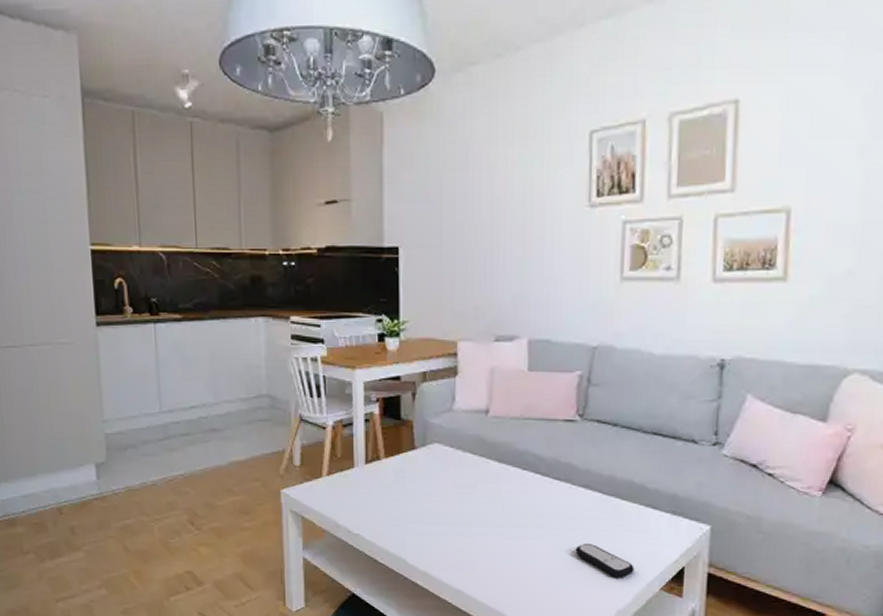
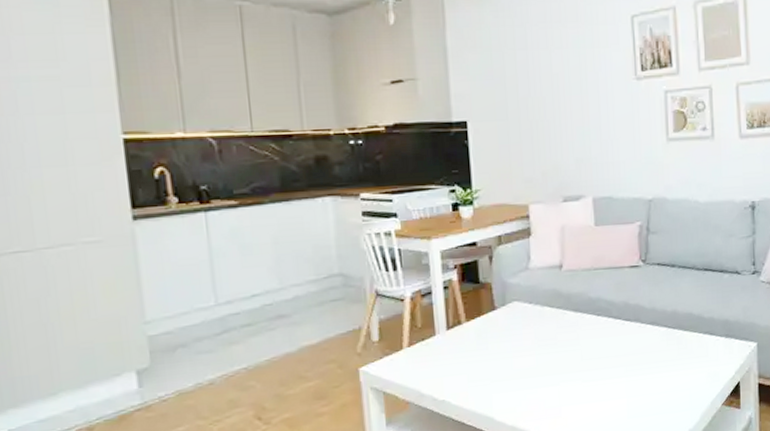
remote control: present [575,544,635,578] -> none [648,374,700,401]

